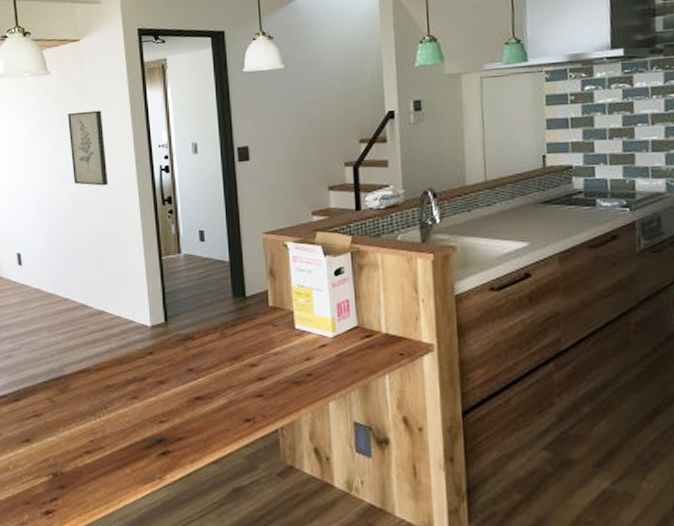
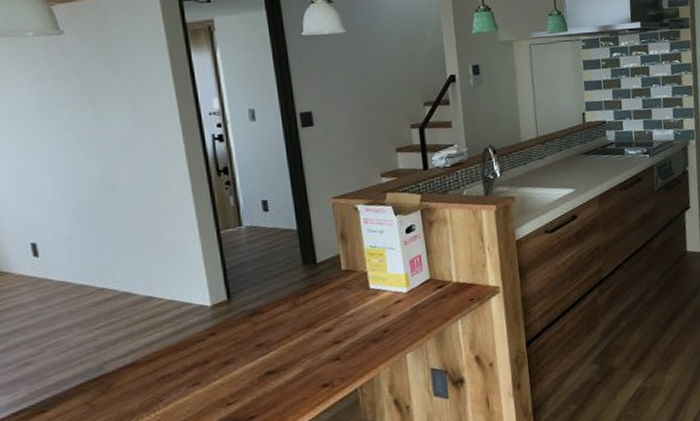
wall art: present [67,110,108,186] -> none [90,75,150,160]

